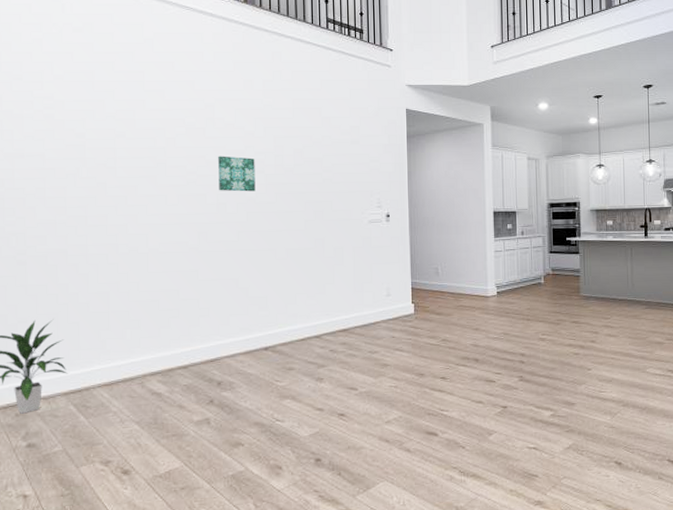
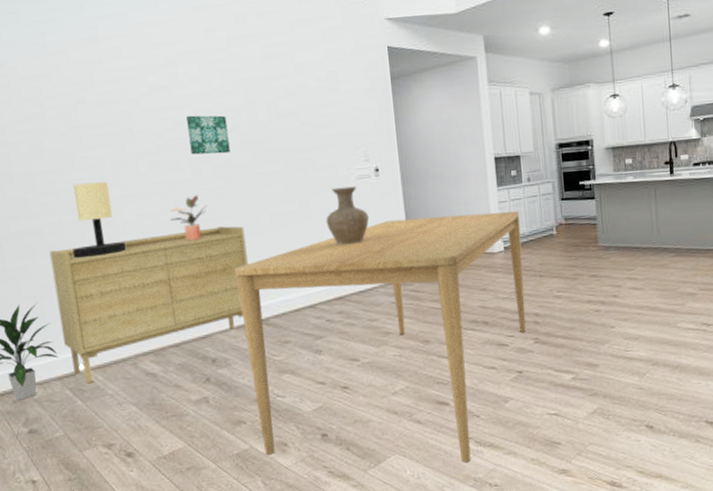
sideboard: none [72,258,262,401] -> present [49,226,248,384]
table lamp: none [95,209,148,280] -> present [72,181,127,259]
potted plant: none [193,228,229,270] -> present [171,195,207,241]
dining table: none [248,260,513,491] -> present [235,211,526,463]
vase: none [338,229,378,282] -> present [326,186,370,246]

